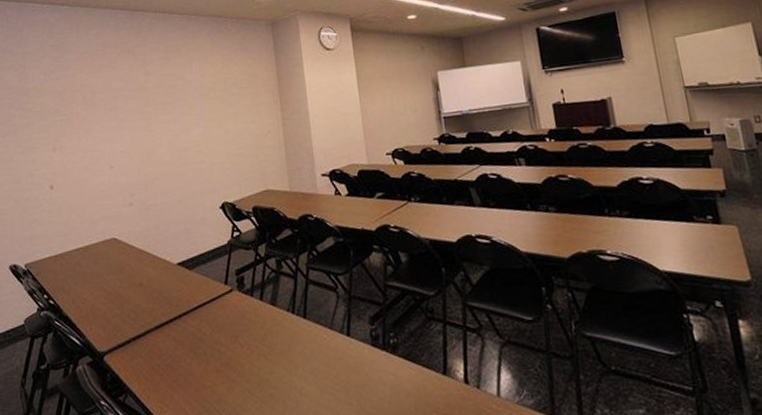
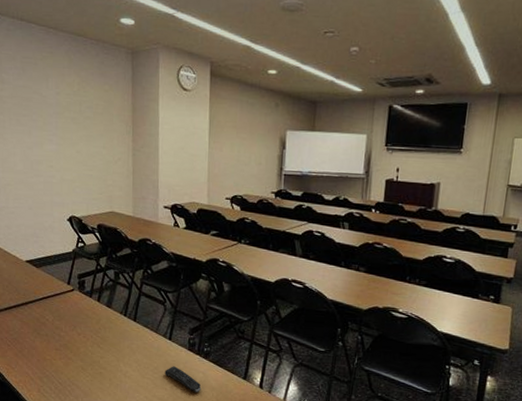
remote control: none [347,370,394,403] -> present [164,366,201,393]

